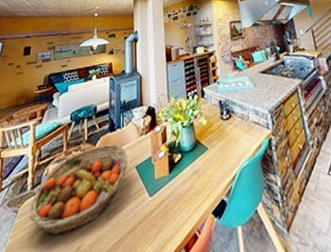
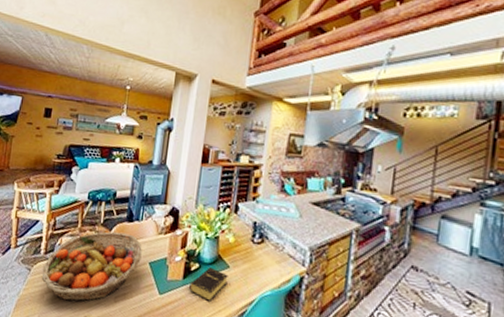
book: none [175,154,210,189] -> present [188,267,229,302]

